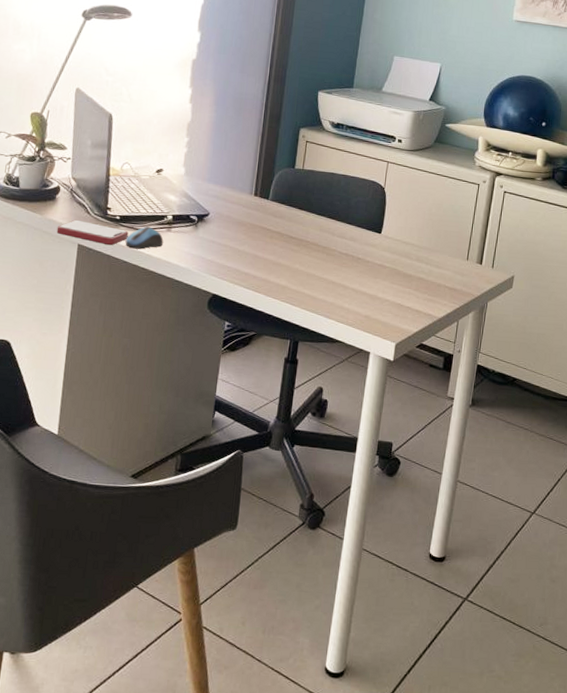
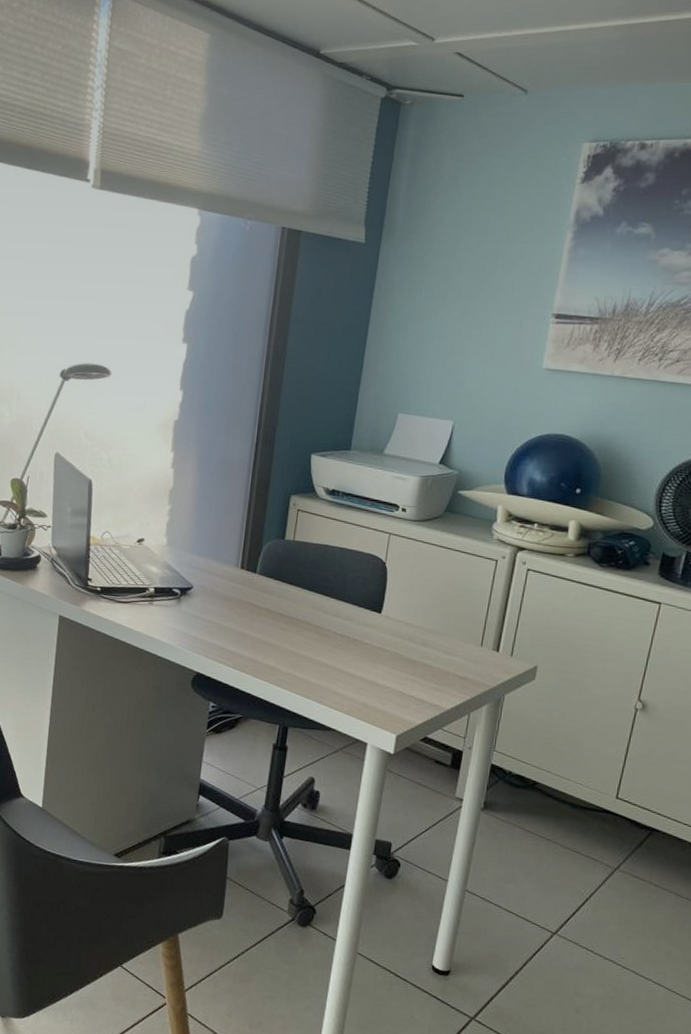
smartphone: present [56,219,129,245] -> none [38,590,110,617]
computer mouse: present [125,226,164,249] -> none [106,599,145,623]

